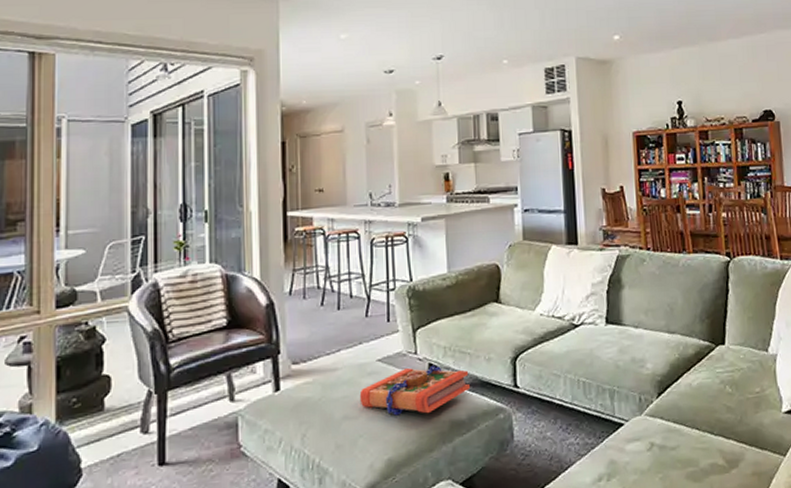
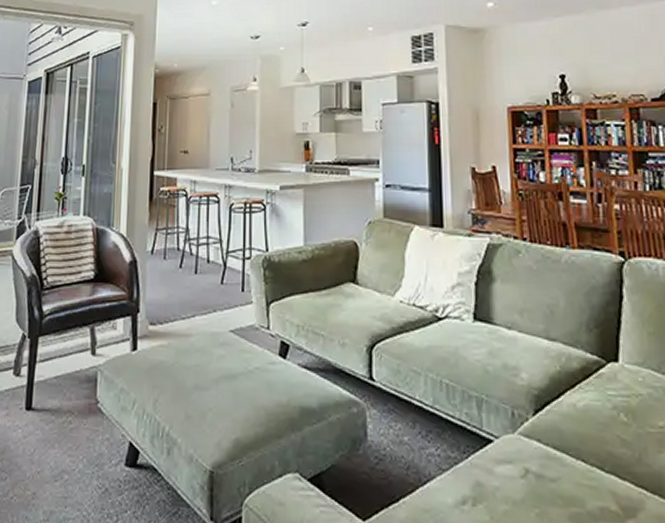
book: present [359,365,471,416] -> none [211,343,323,396]

